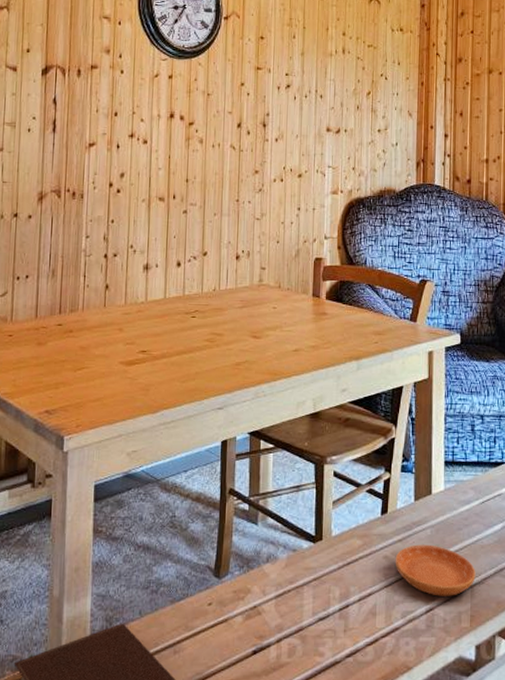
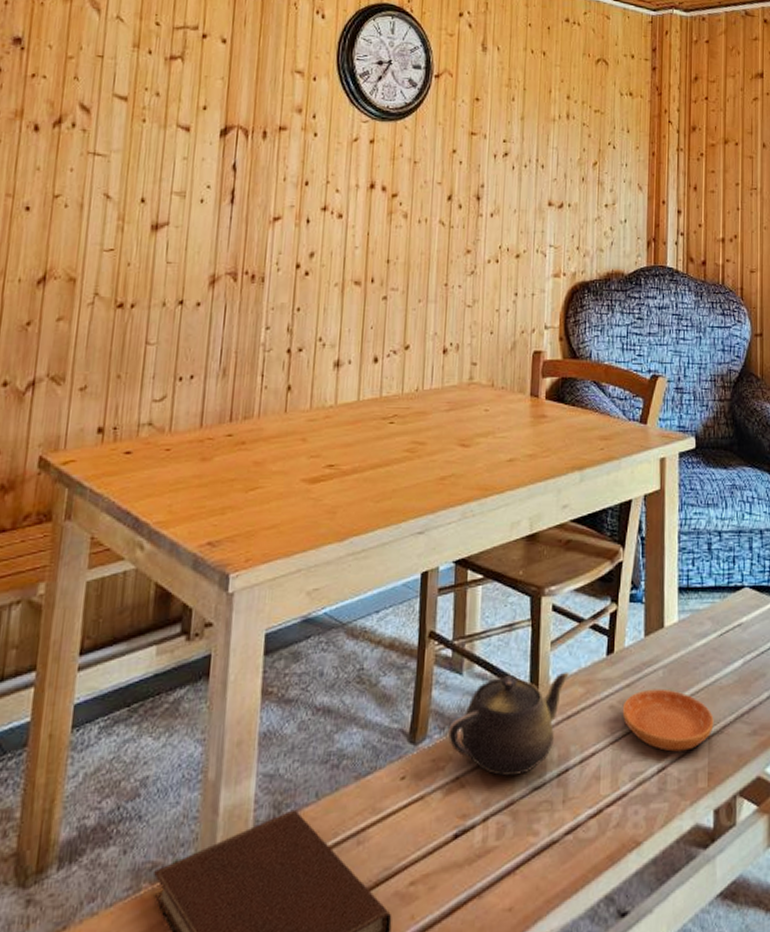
teapot: none [246,526,348,607] -> present [447,671,569,776]

